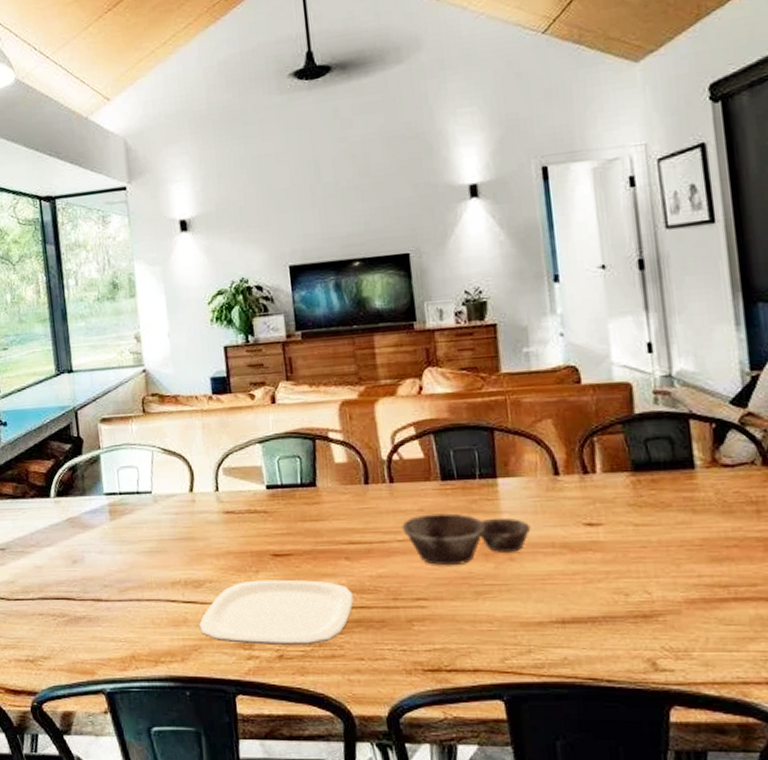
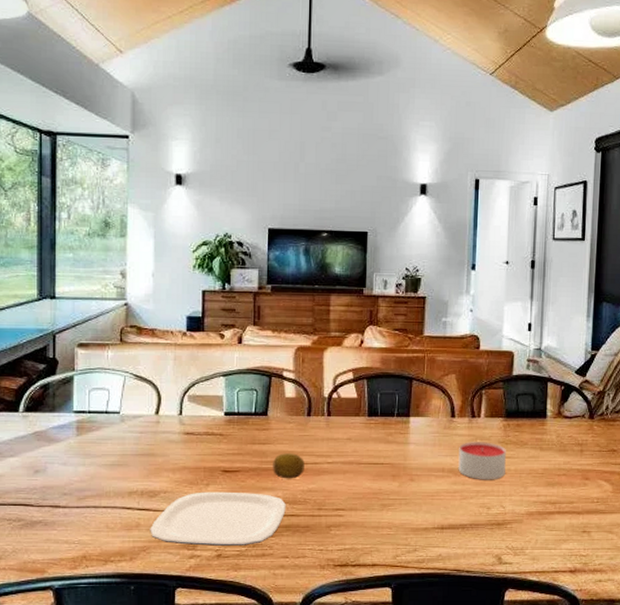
fruit: none [330,531,370,563] -> present [273,453,305,479]
bowl: present [402,513,531,566] -> none [332,442,429,484]
candle: none [571,505,644,557] -> present [458,442,506,480]

